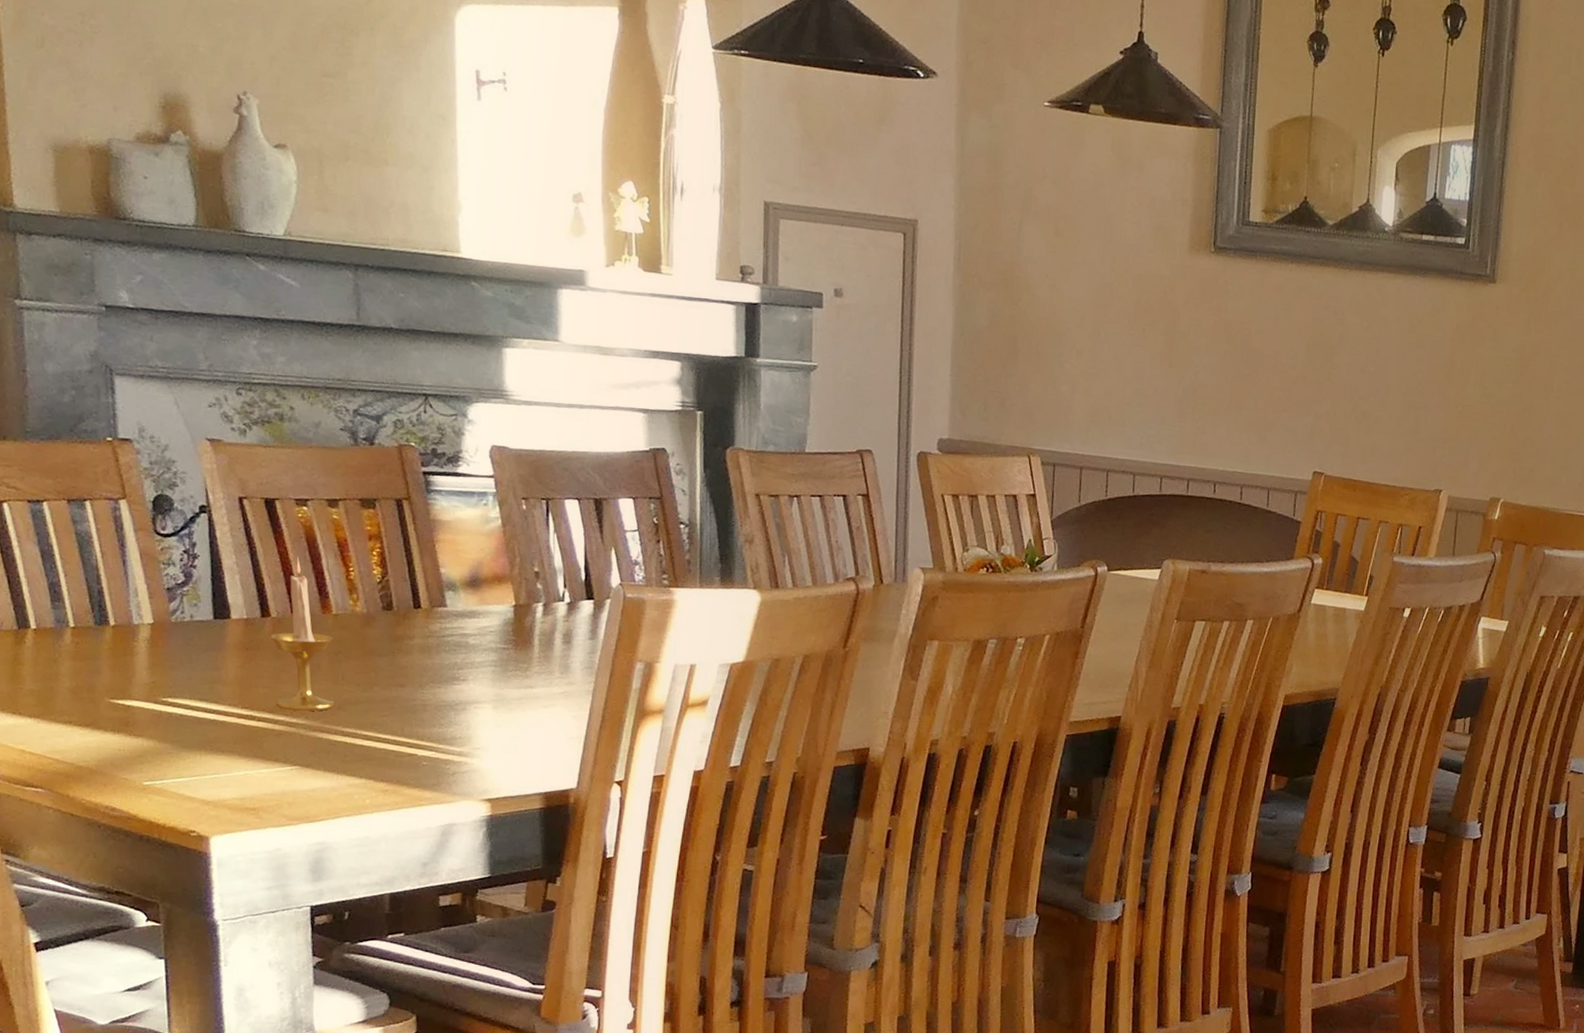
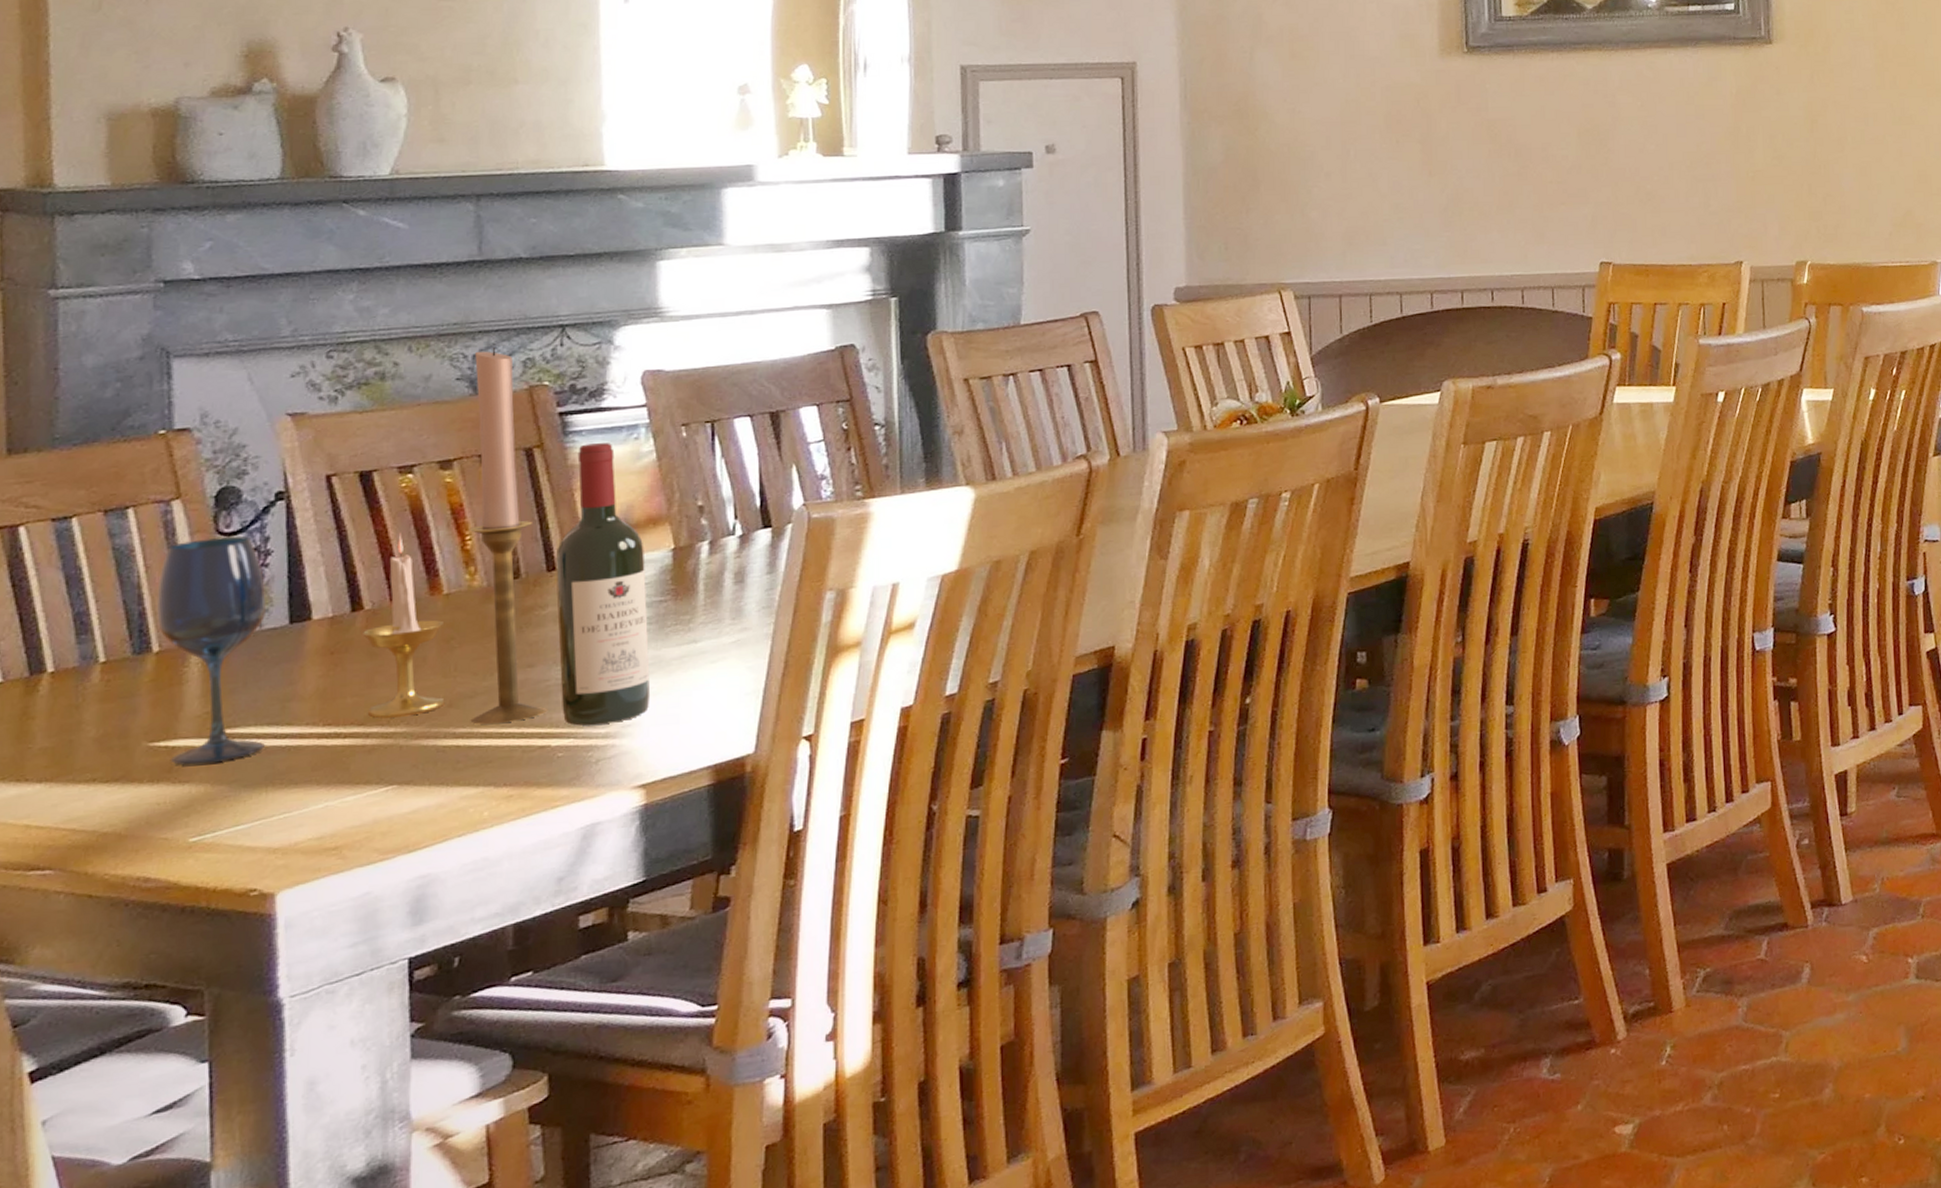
wineglass: none [111,536,198,724] -> present [156,536,267,765]
candlestick: none [352,405,415,730] -> present [468,346,548,725]
wine bottle: none [421,503,496,744] -> present [556,443,651,726]

